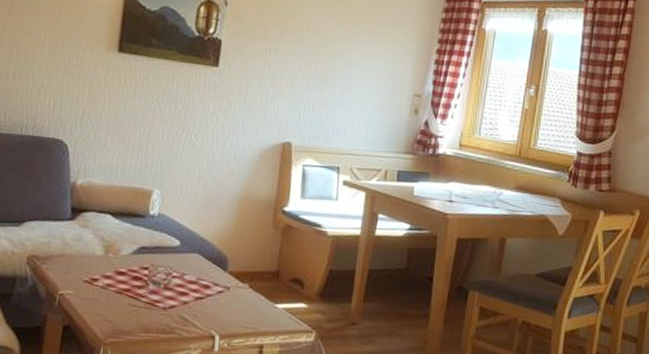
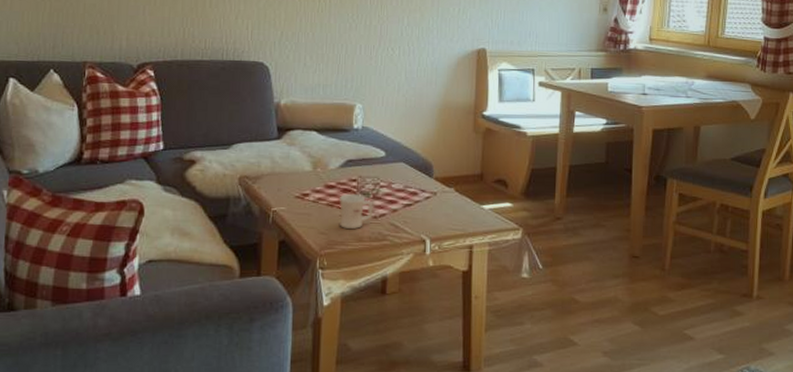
mug: none [127,281,164,319] -> present [339,193,374,229]

